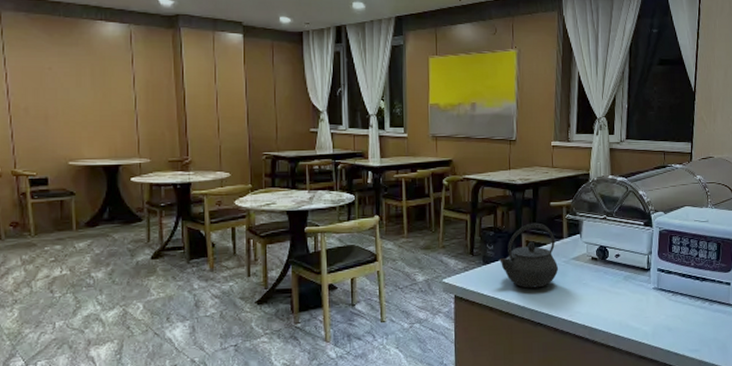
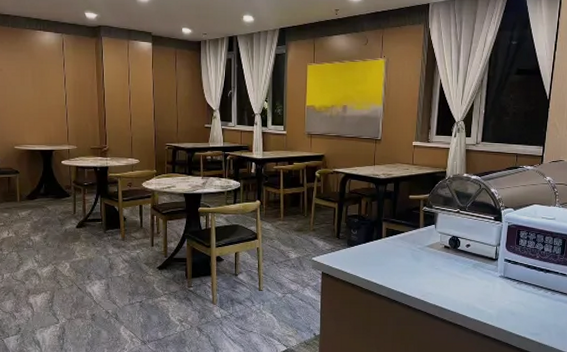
kettle: present [500,222,559,288] -> none [362,213,414,270]

